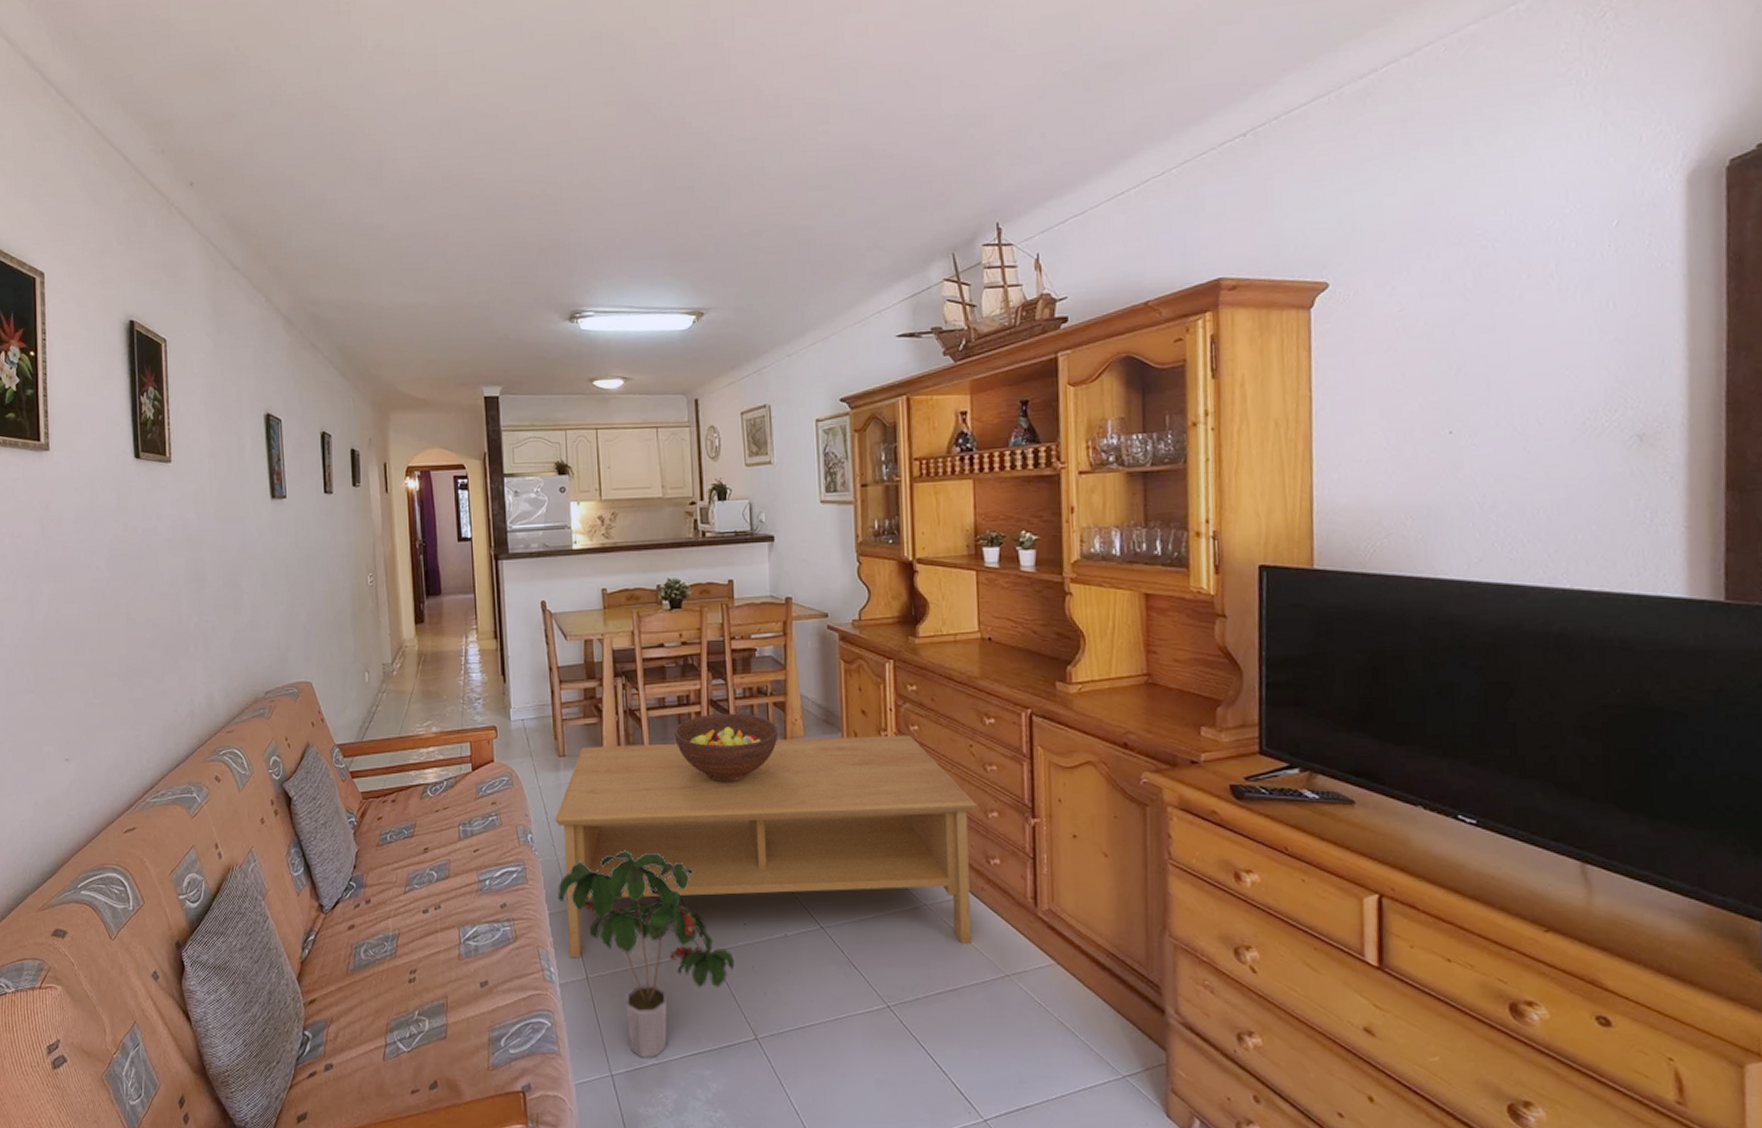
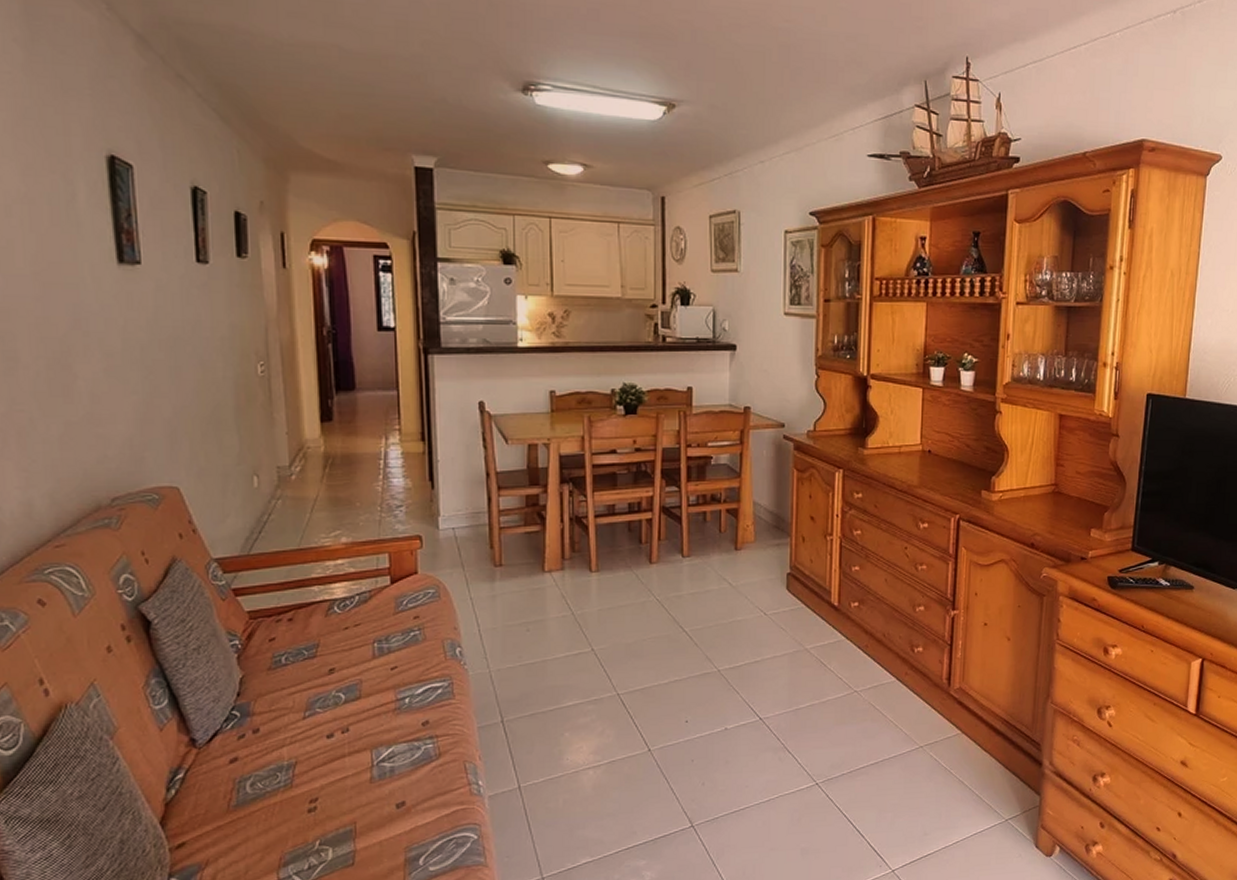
coffee table: present [555,735,977,959] -> none [488,539,907,770]
potted plant: present [558,850,734,1058] -> none [489,658,674,858]
fruit bowl: present [674,713,779,783] -> none [624,520,730,588]

